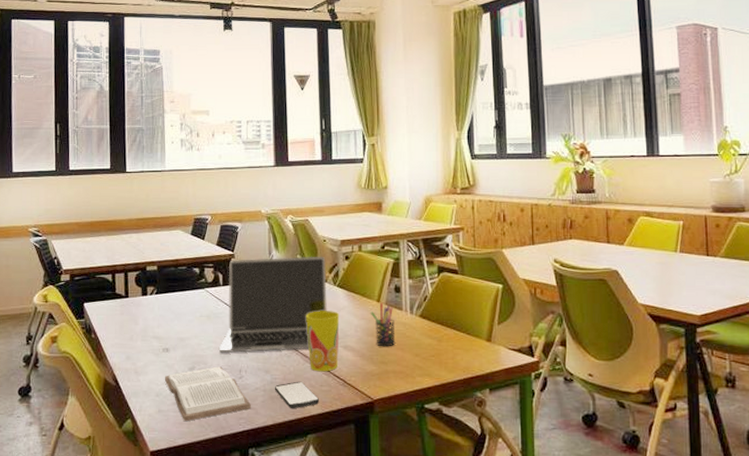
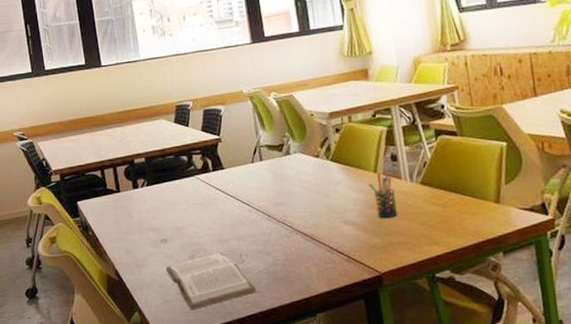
laptop: present [219,256,328,353] -> none [216,131,324,239]
smartphone: present [274,381,319,409] -> none [277,260,325,289]
cup: present [305,311,340,372] -> none [300,186,340,250]

